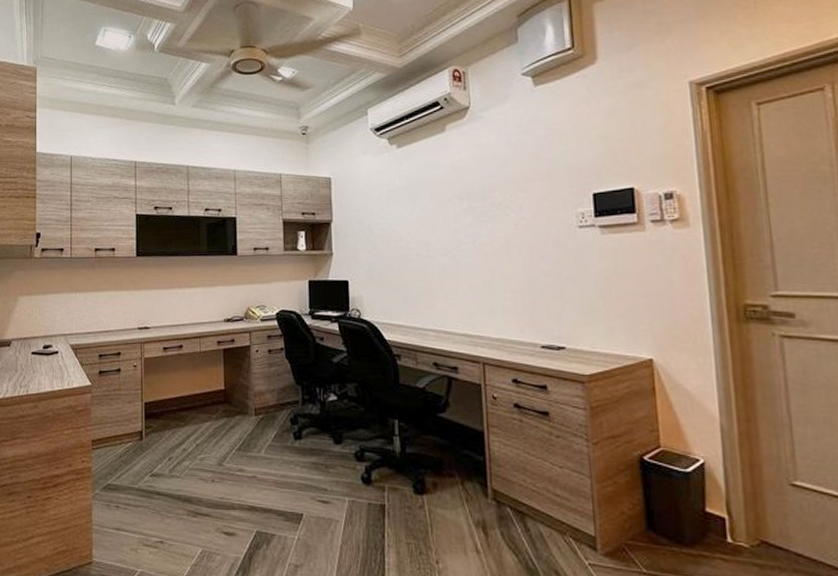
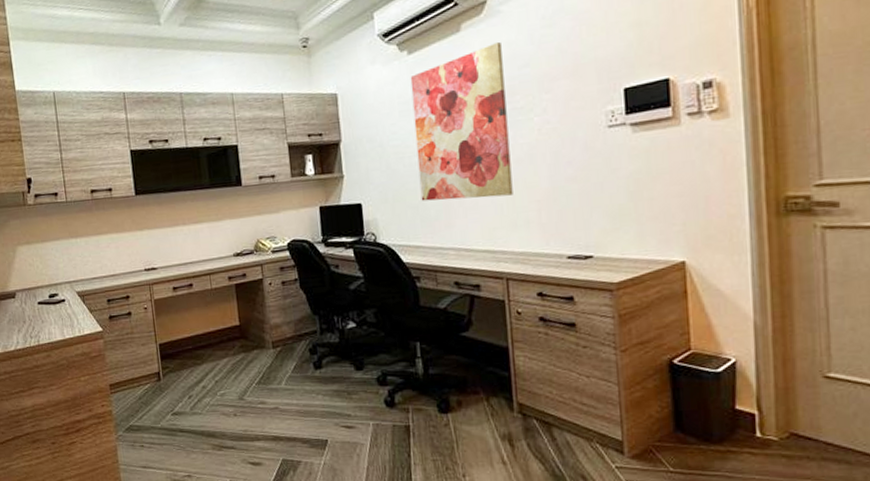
wall art: none [398,144,491,284] -> present [410,42,513,201]

